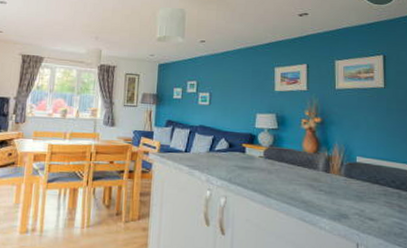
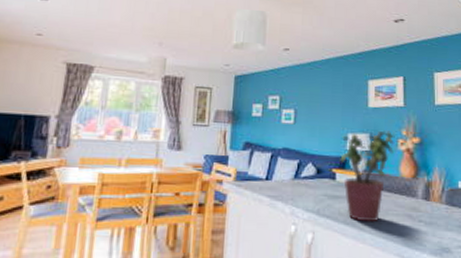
potted plant: none [249,111,299,190] -> present [340,130,395,223]

